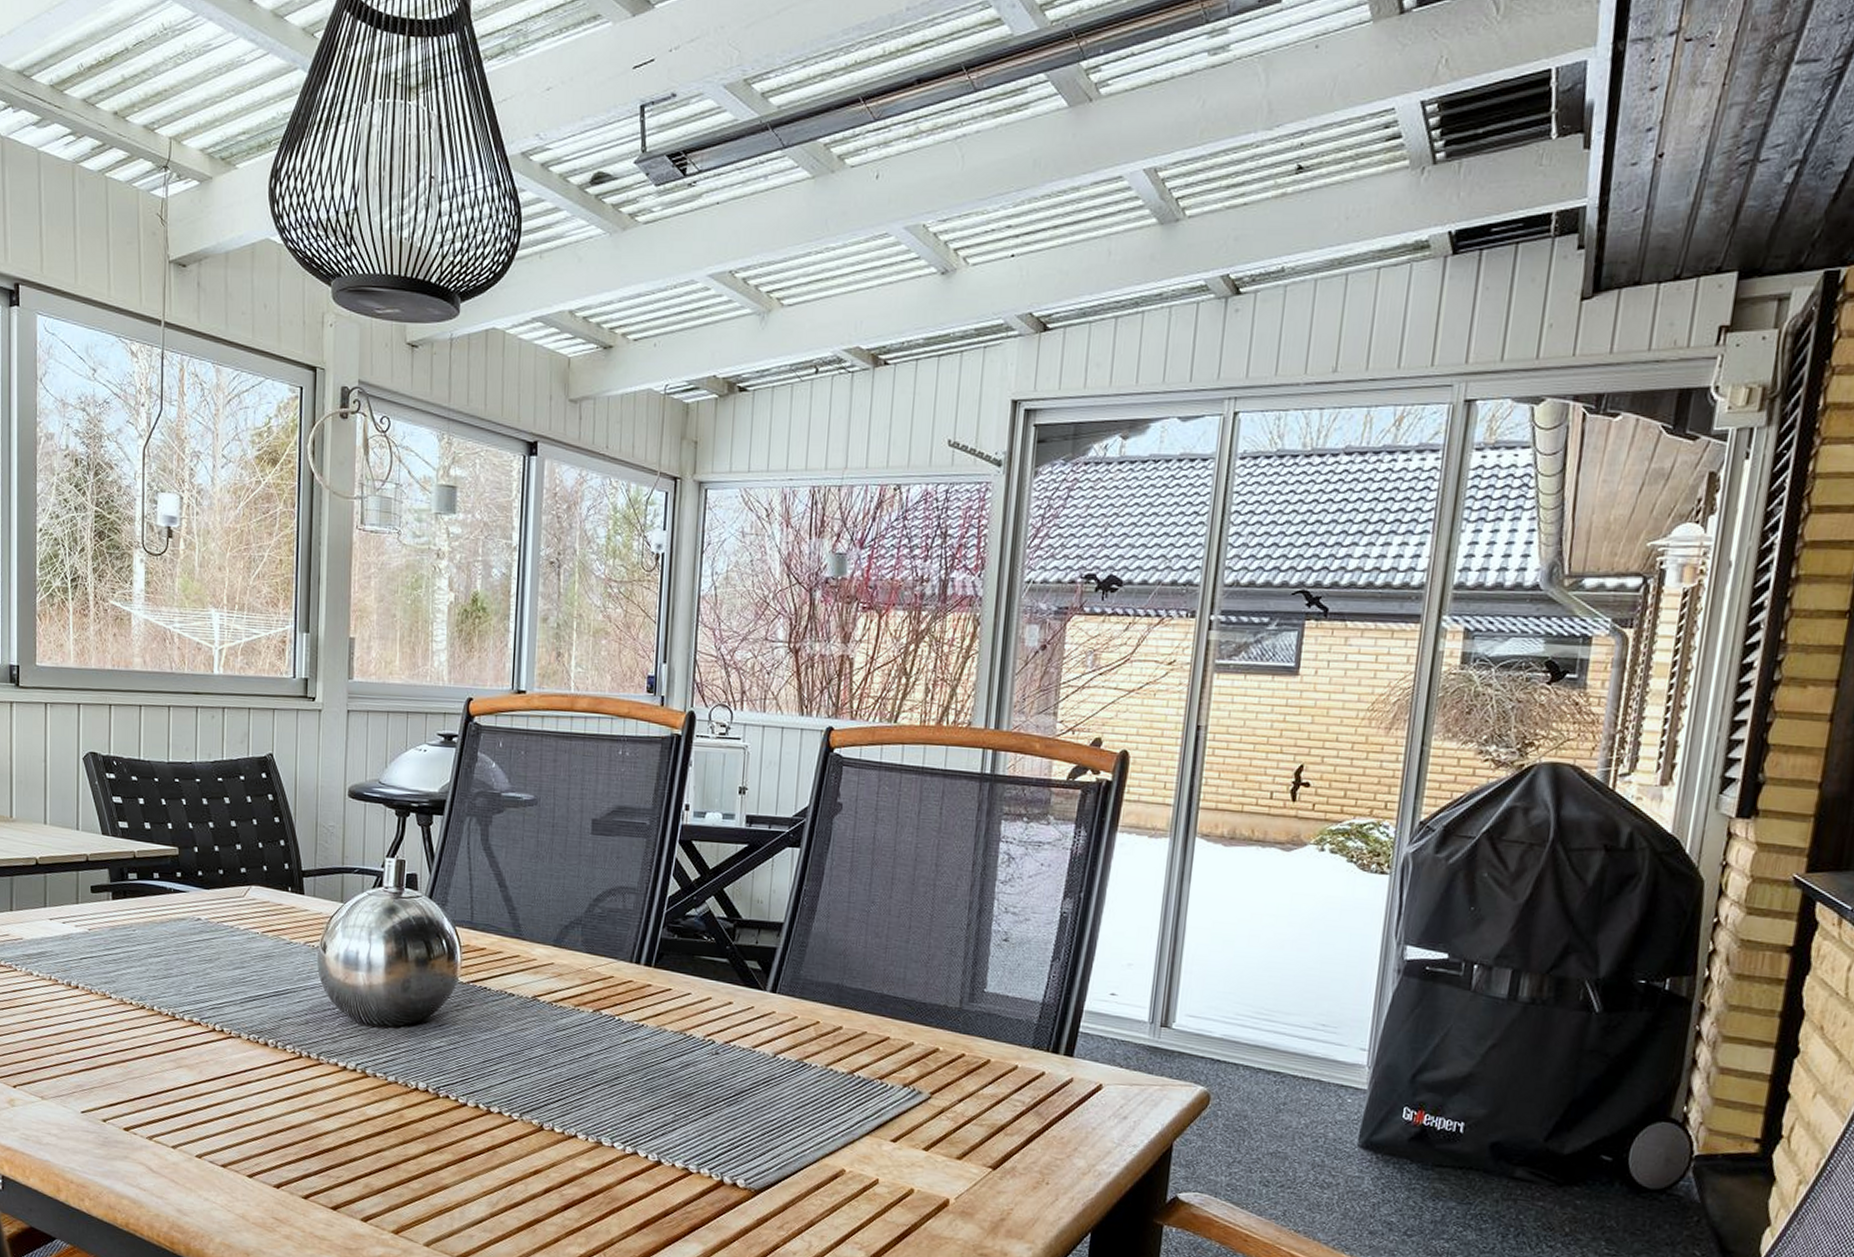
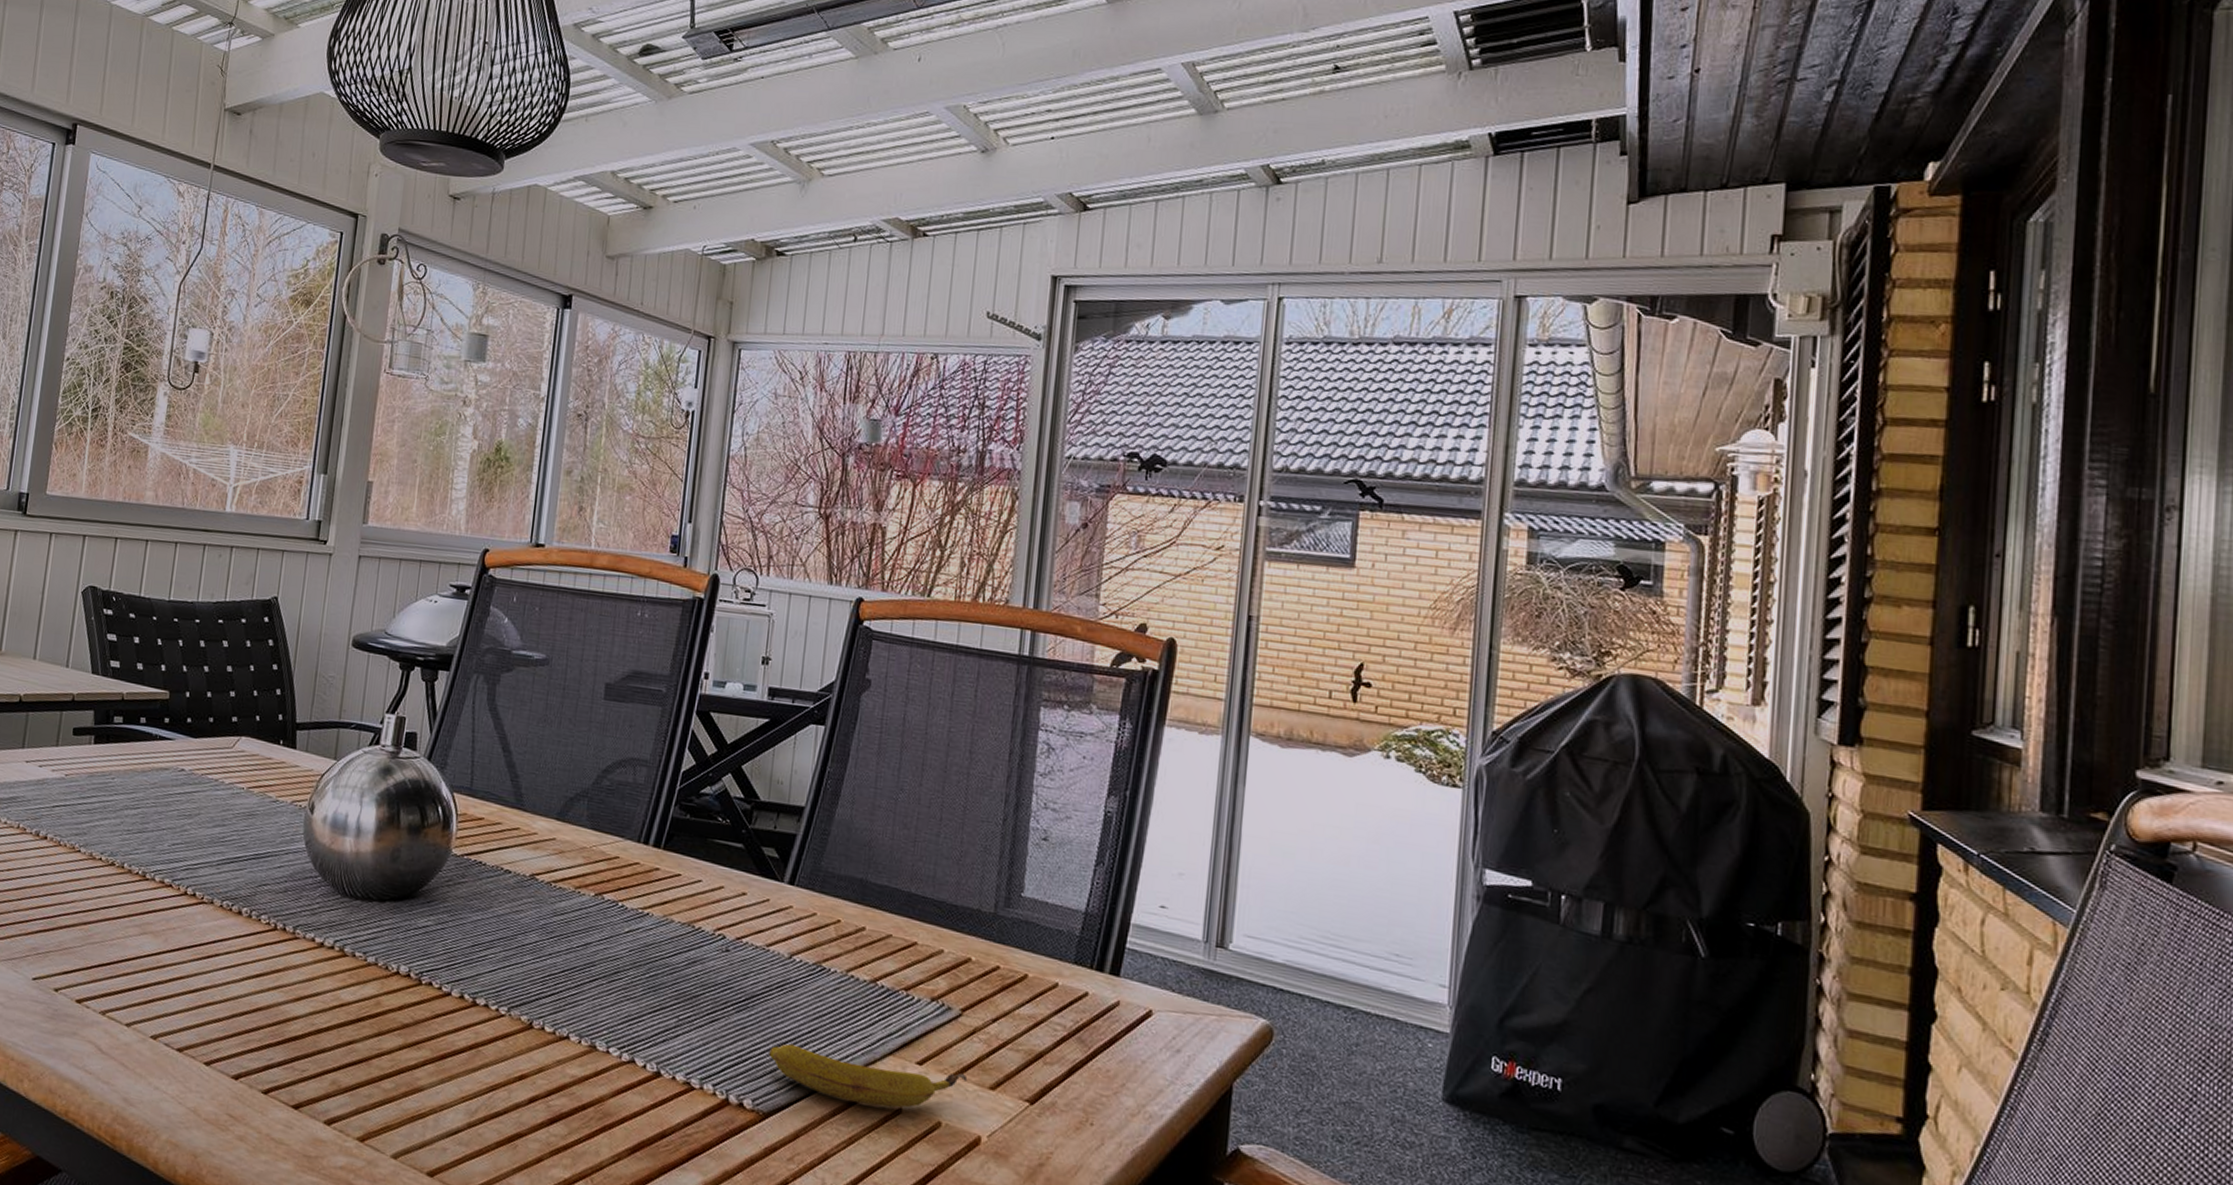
banana: none [758,1130,937,1180] -> present [769,1043,968,1109]

